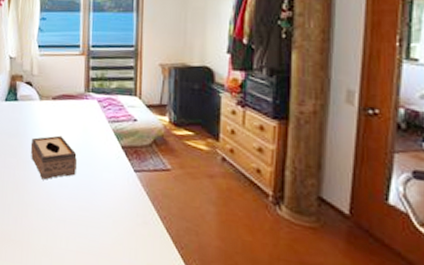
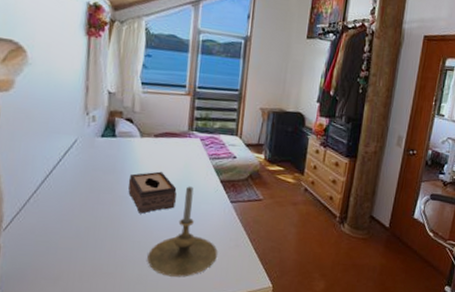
candle holder: none [52,151,124,254] -> present [147,186,218,277]

